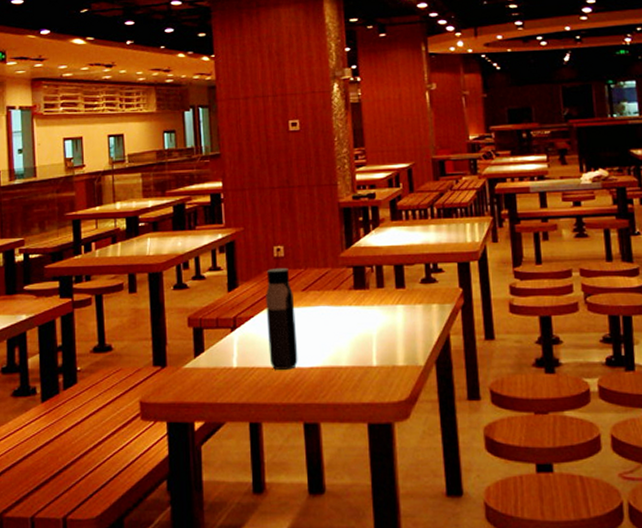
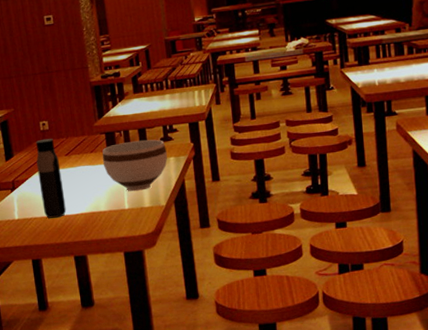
bowl: none [347,279,429,344] -> present [102,139,167,192]

